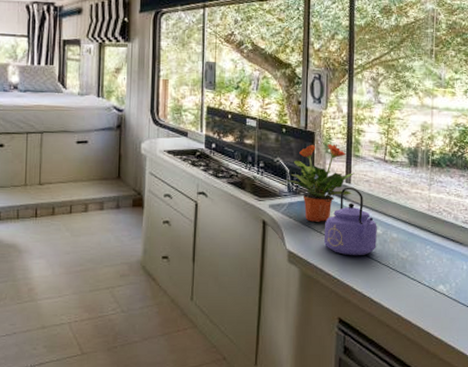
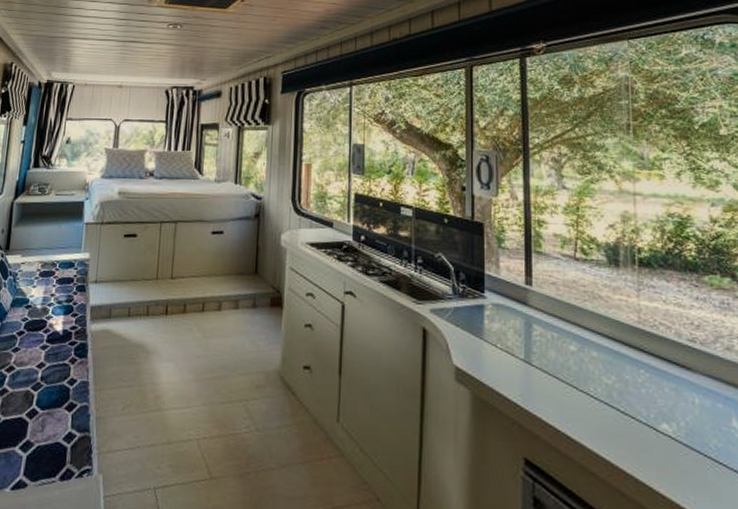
potted plant: present [284,143,356,222] -> none [448,236,538,333]
kettle: present [324,187,377,256] -> none [501,290,571,378]

